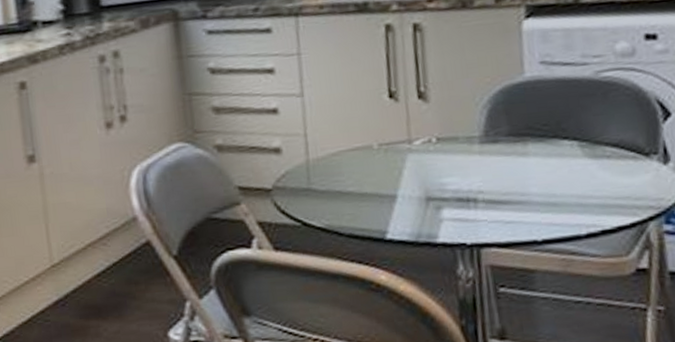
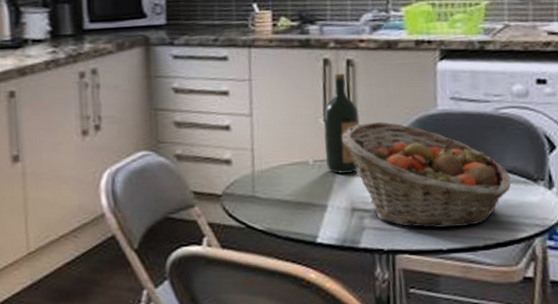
wine bottle: none [388,40,432,158] -> present [323,73,360,174]
fruit basket: none [411,94,618,216] -> present [342,122,511,228]

